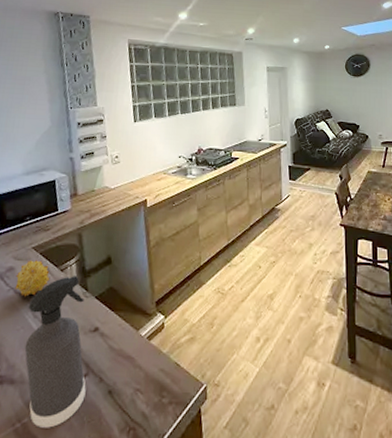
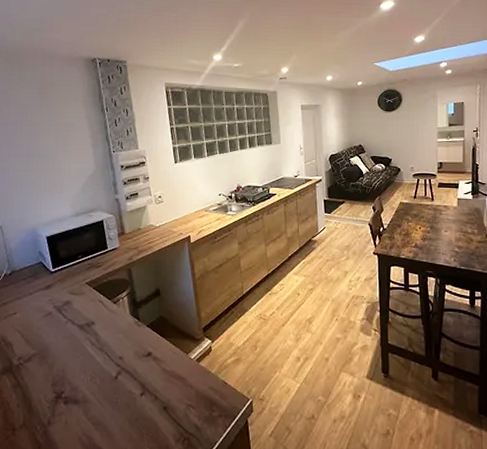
fruit: present [15,260,50,297] -> none [72,294,104,327]
spray bottle: present [24,276,86,428] -> none [85,307,143,440]

